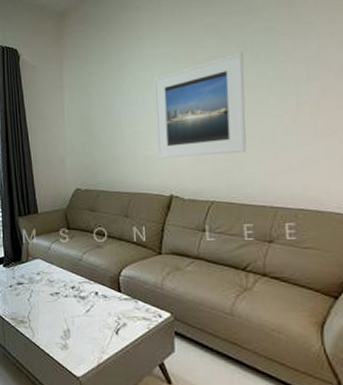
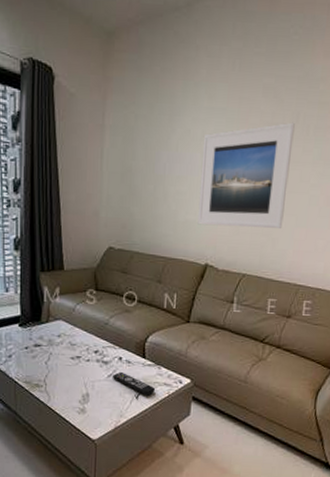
remote control: none [90,307,135,331] -> present [112,372,156,396]

